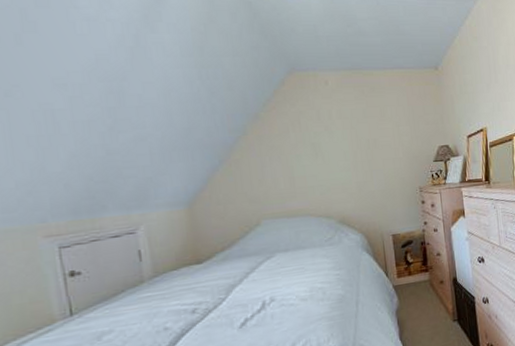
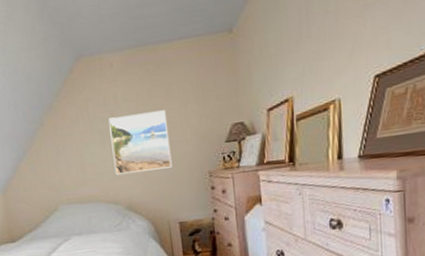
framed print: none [322,129,386,189] -> present [108,110,172,176]

